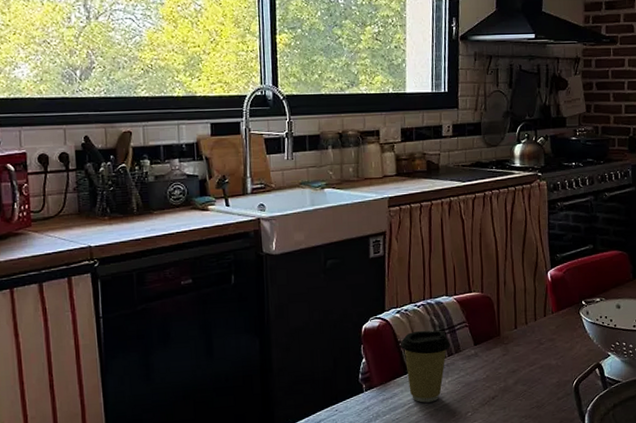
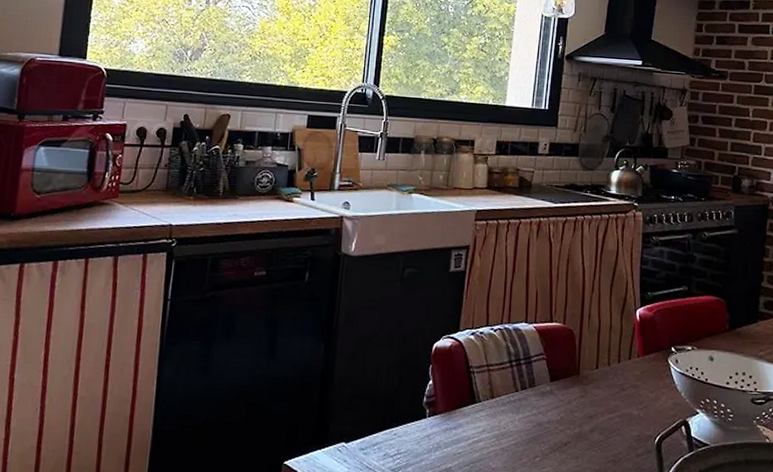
coffee cup: present [401,330,450,403] -> none [472,357,525,439]

